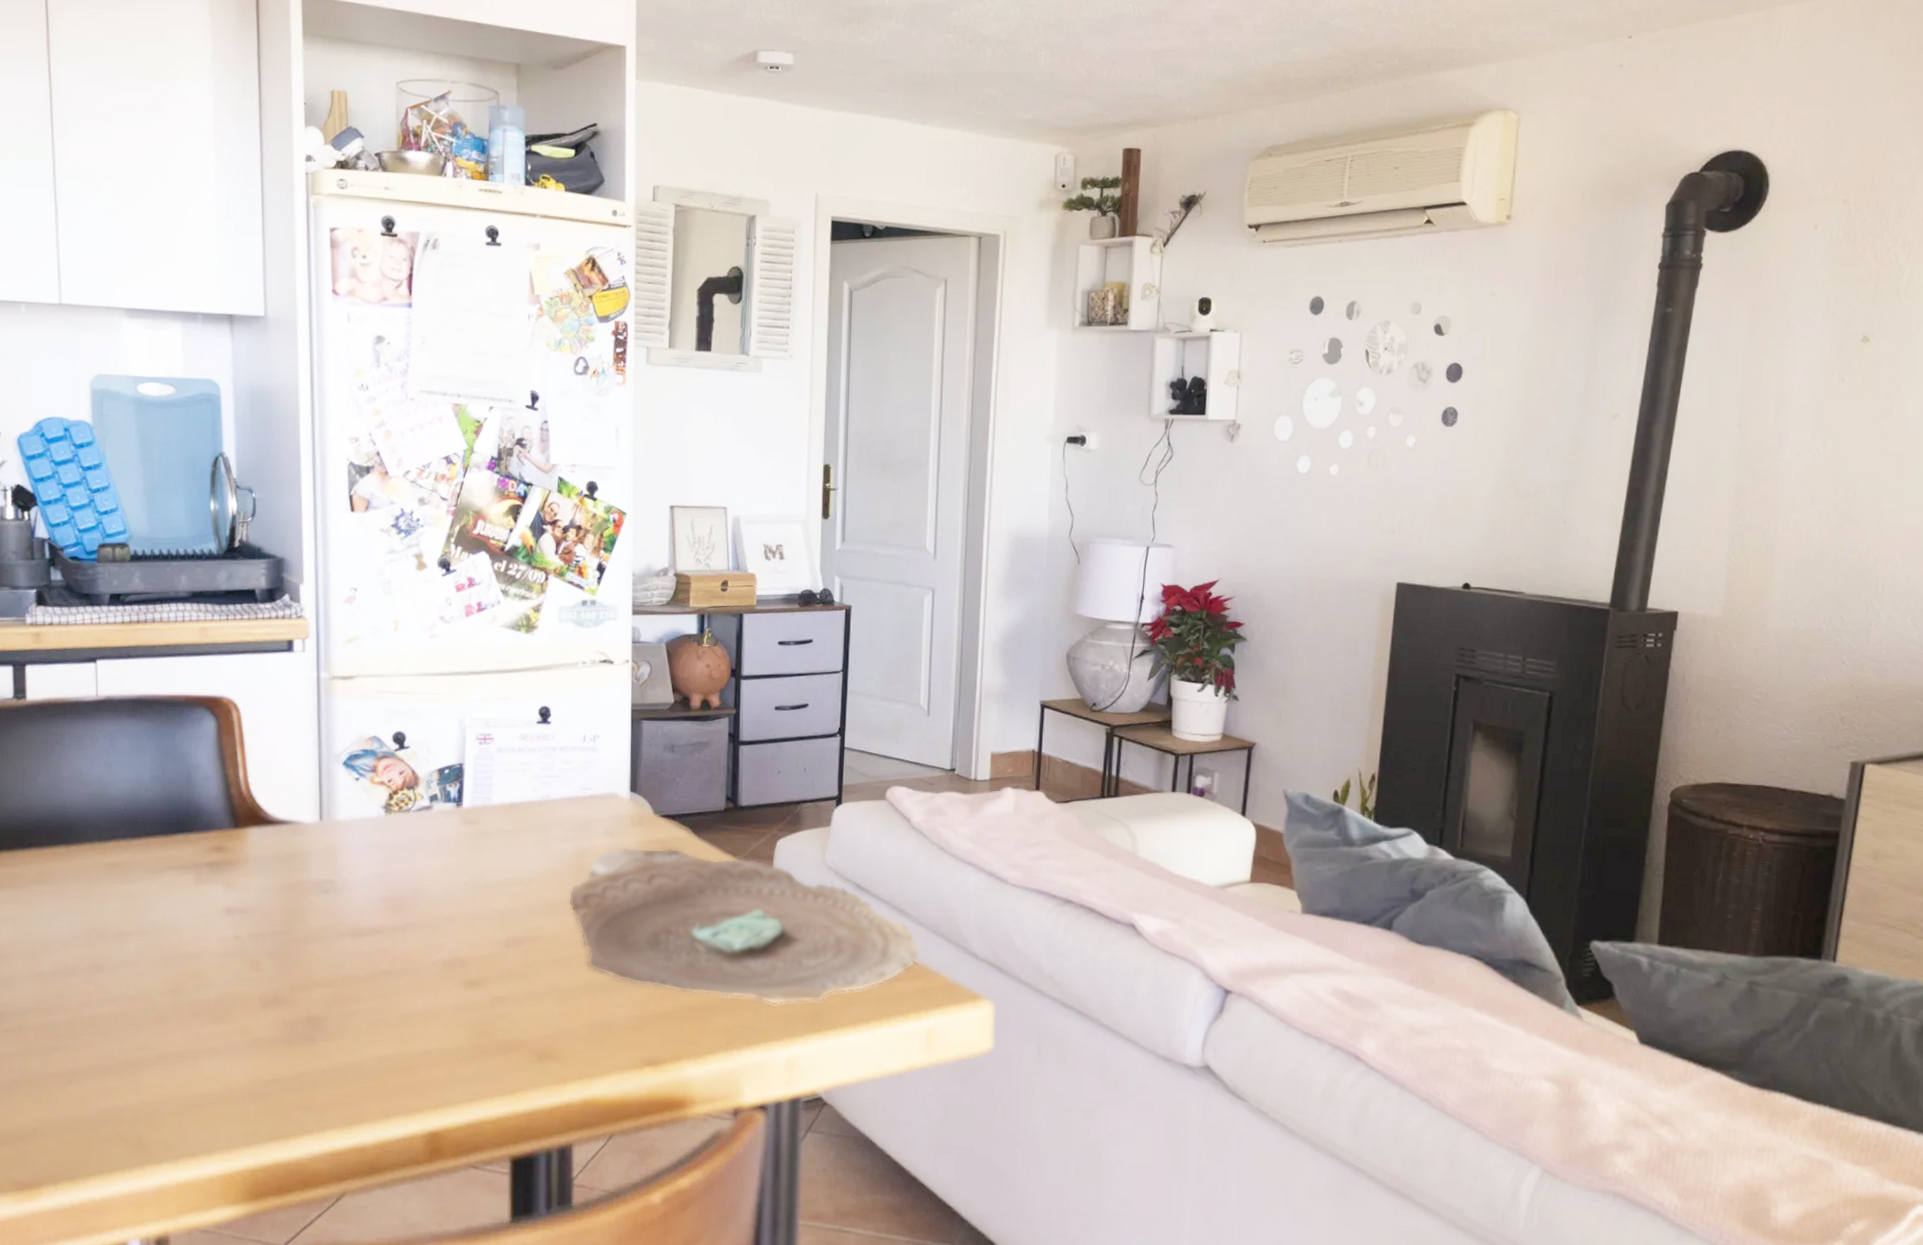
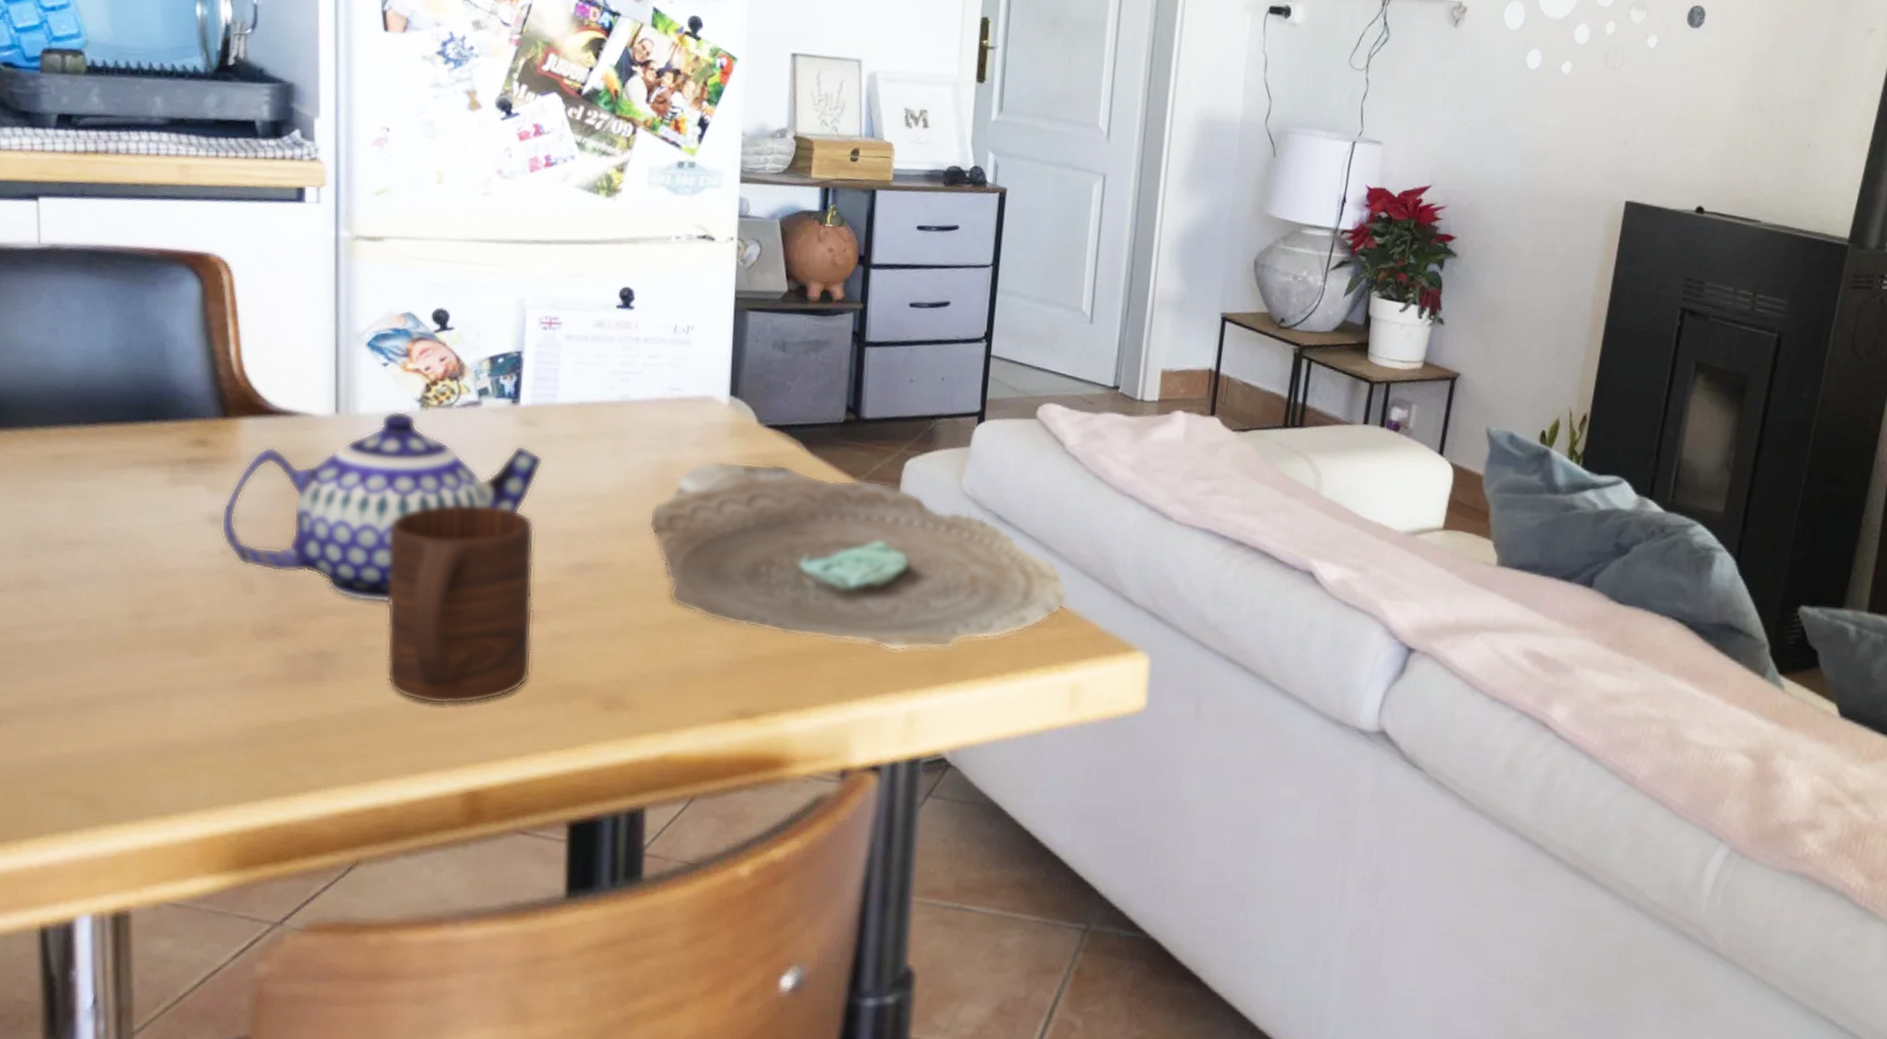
teapot: none [234,816,482,976] -> present [221,410,543,603]
cup: none [362,891,478,1060] -> present [386,504,535,705]

